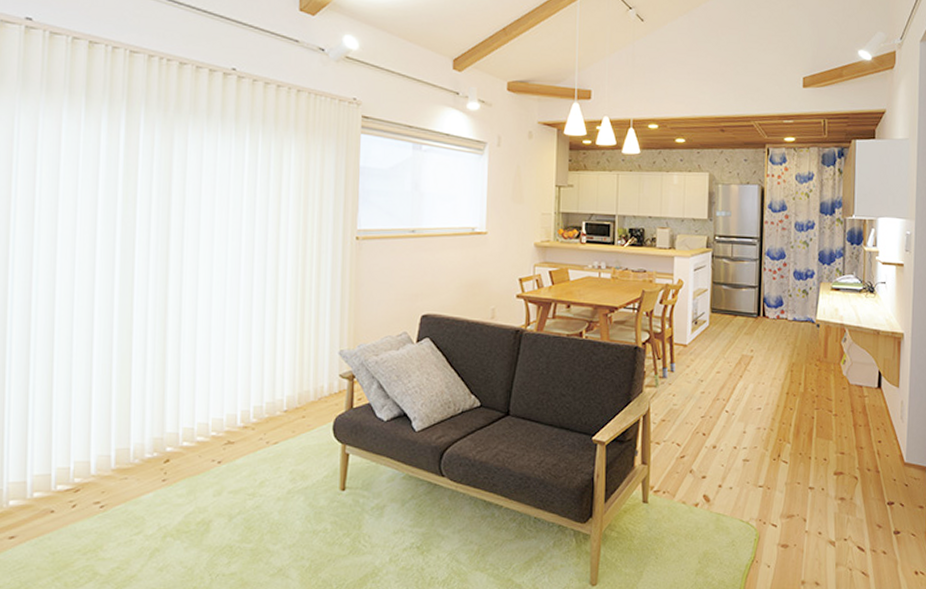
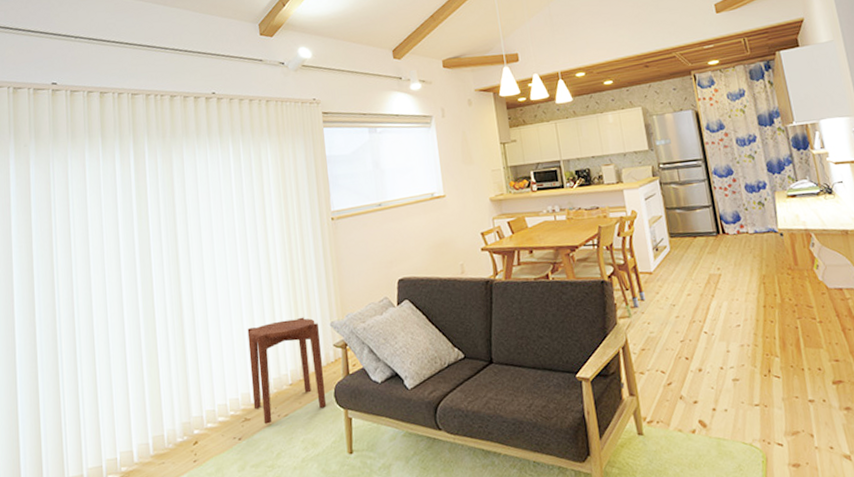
side table: none [239,340,326,450] -> present [247,317,327,424]

